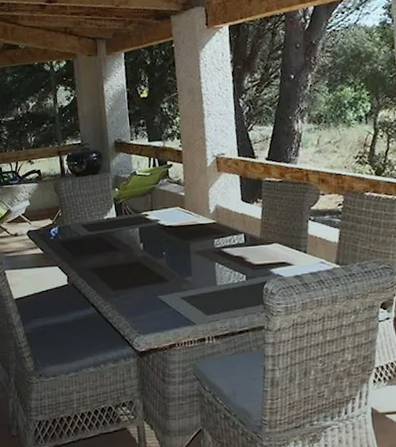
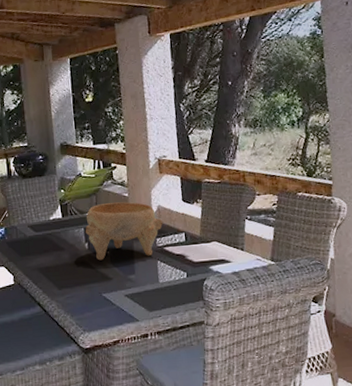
decorative bowl: none [140,201,221,262] -> present [85,201,163,261]

